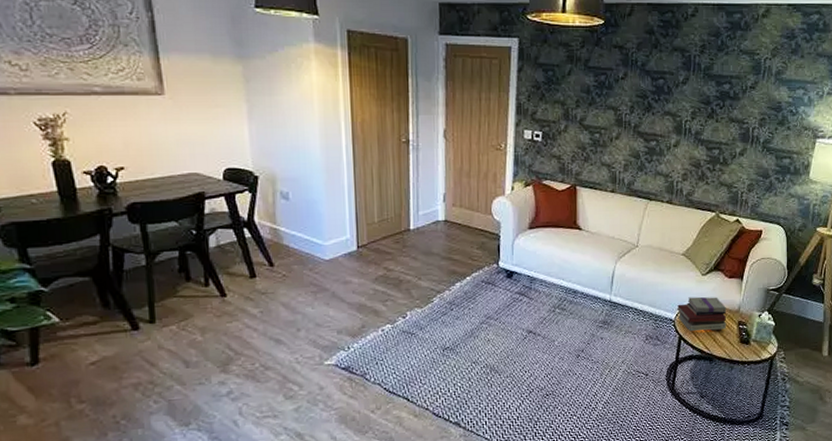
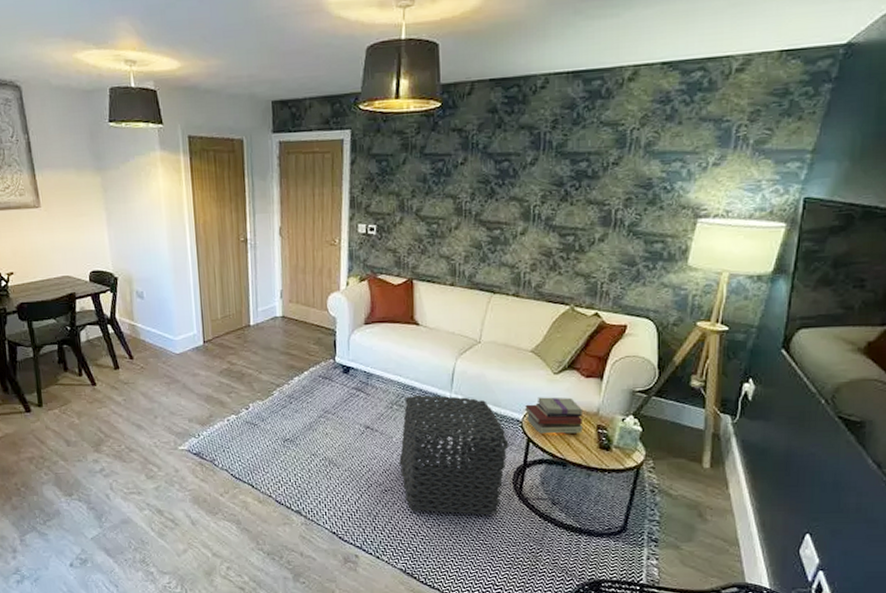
pouf: none [561,297,663,414] -> present [399,394,509,516]

